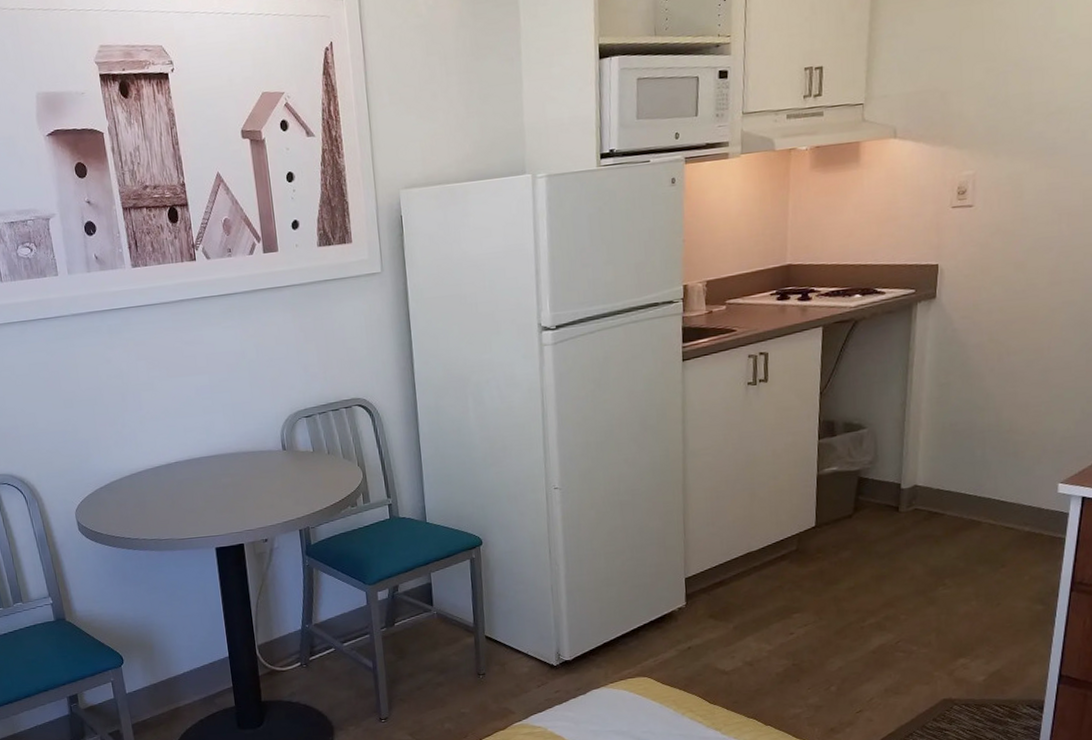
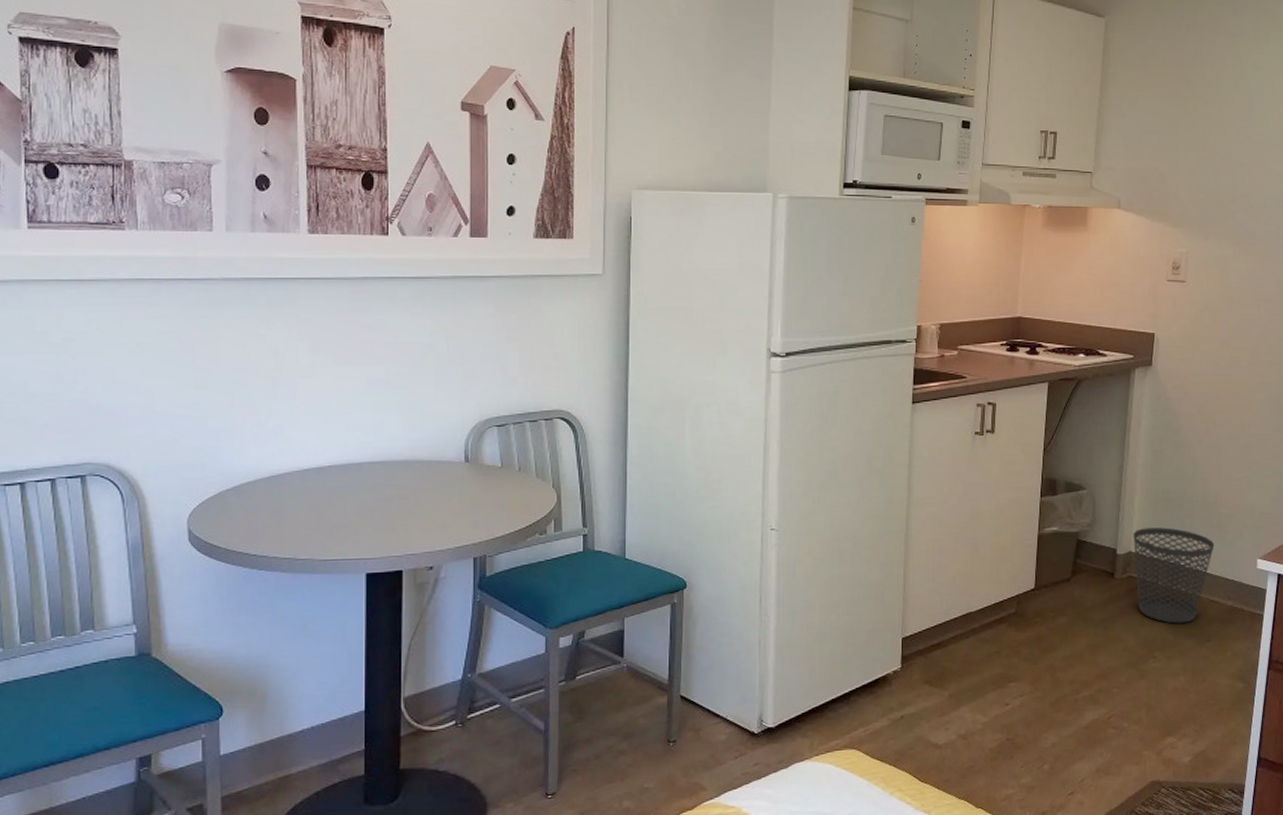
wastebasket: none [919,459,1009,552] -> present [1133,527,1215,624]

